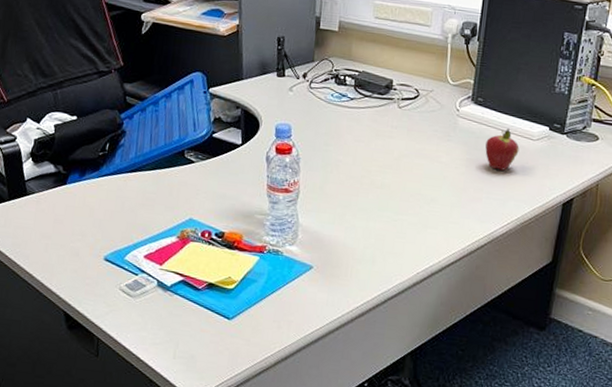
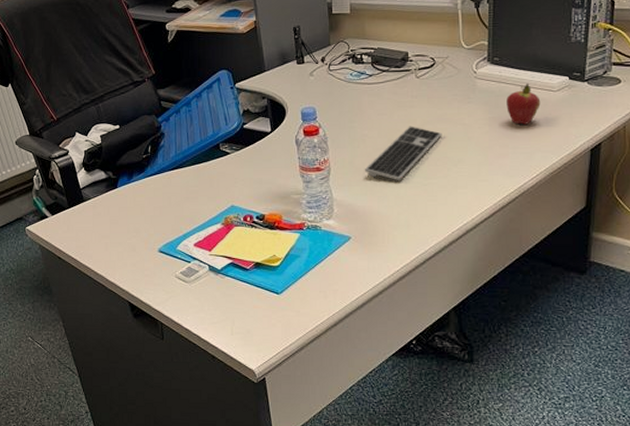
keyboard: none [334,157,418,214] -> present [364,126,442,181]

